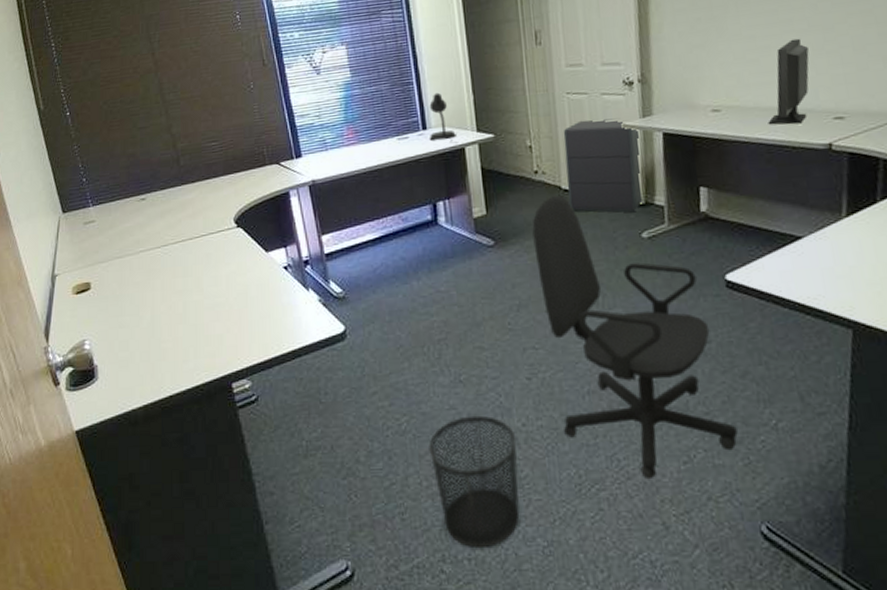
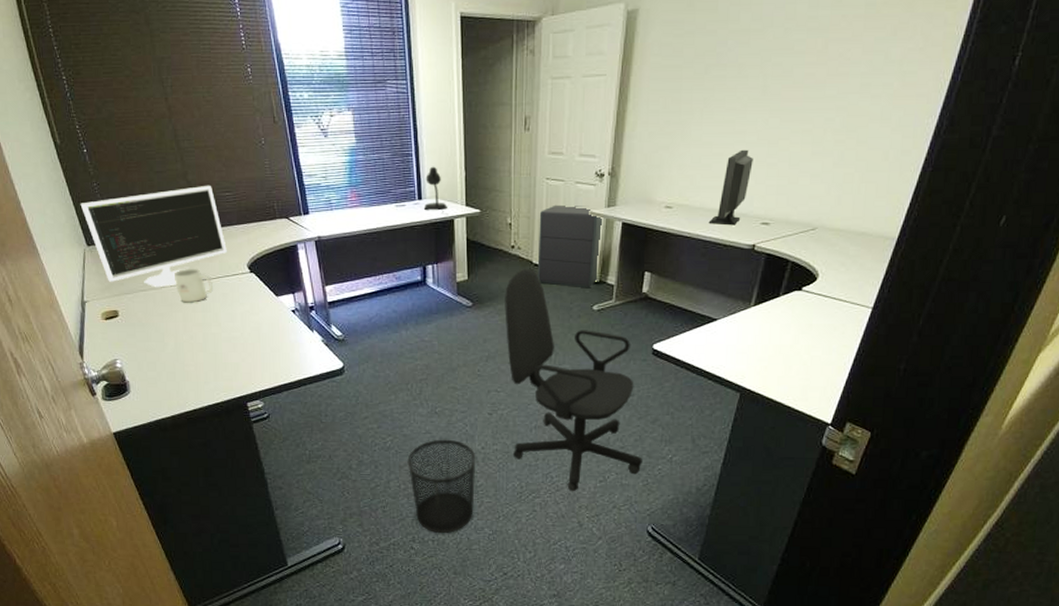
computer monitor: none [58,136,212,252] -> present [80,185,227,287]
mug: none [153,227,196,268] -> present [173,268,214,303]

